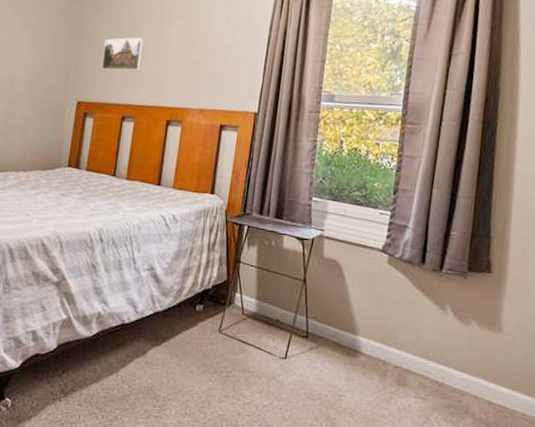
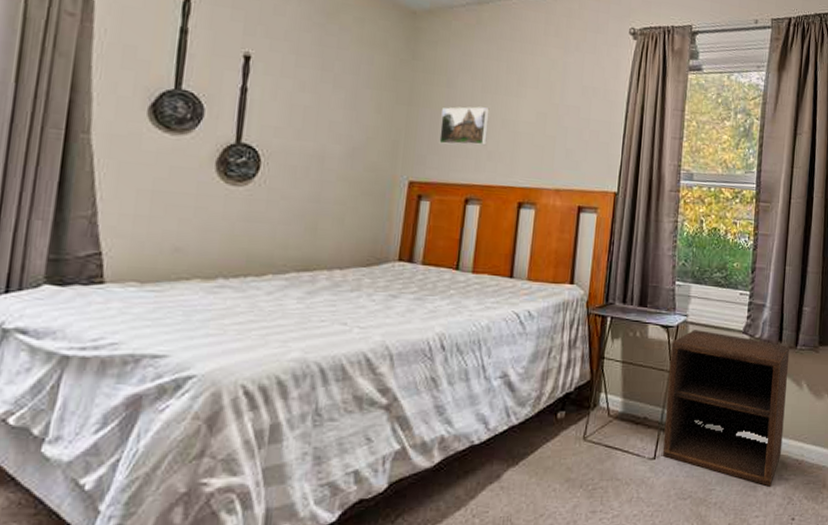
nightstand: none [293,244,434,403] -> present [662,330,790,487]

